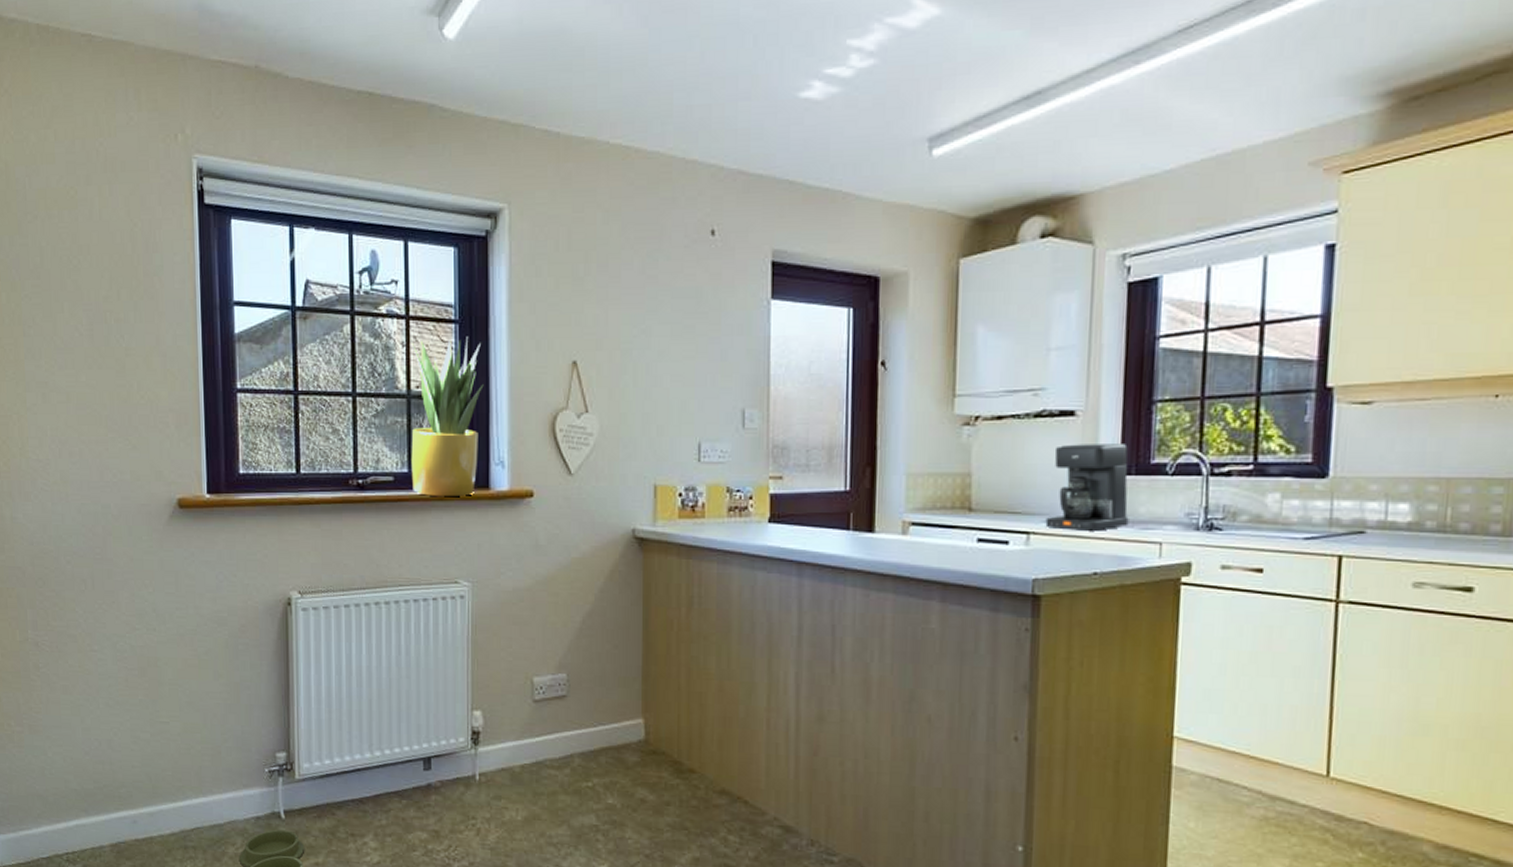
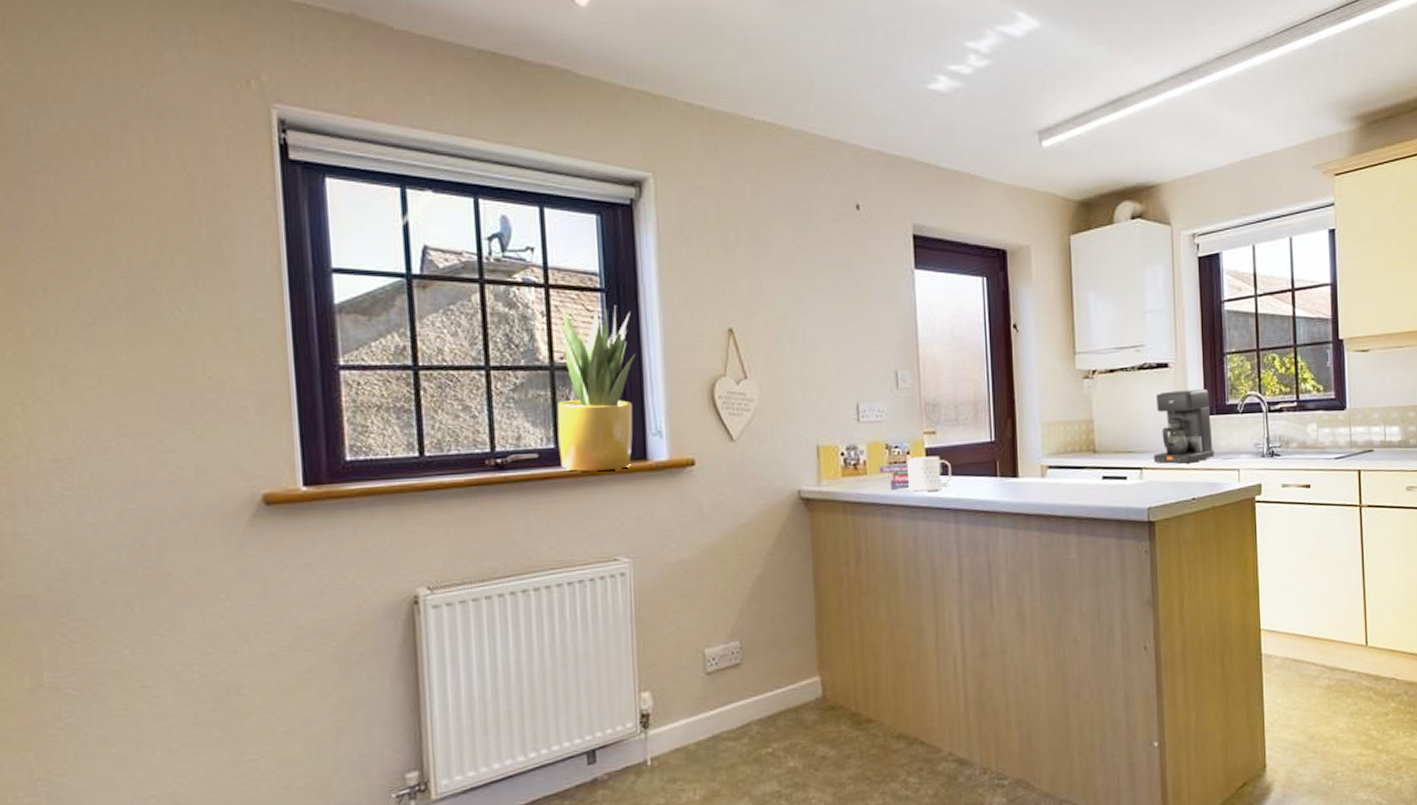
books: none [718,508,788,536] -> present [879,463,942,490]
mug: none [749,502,797,540] -> present [907,456,951,492]

